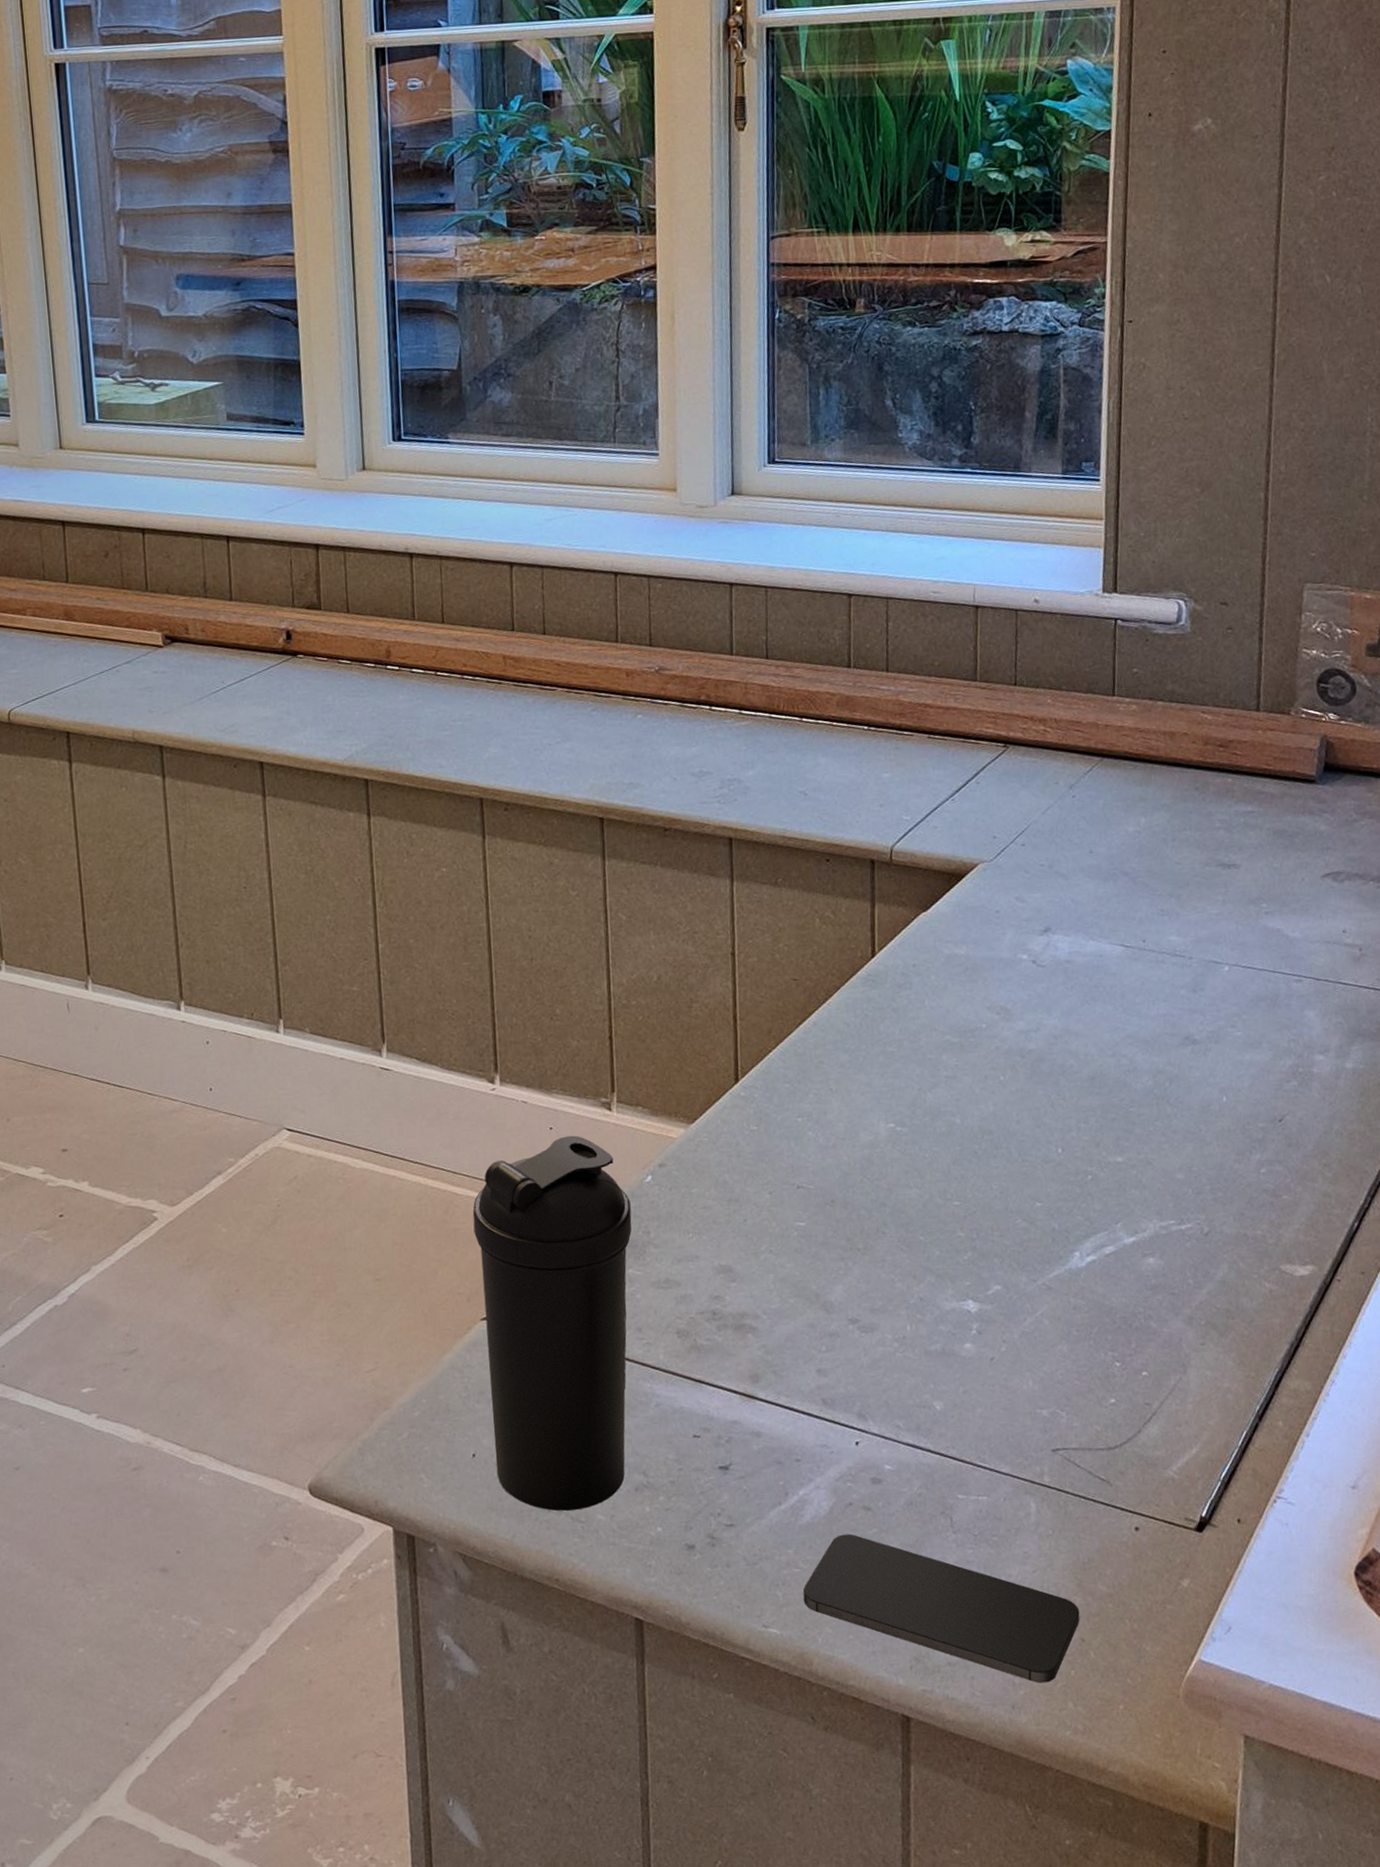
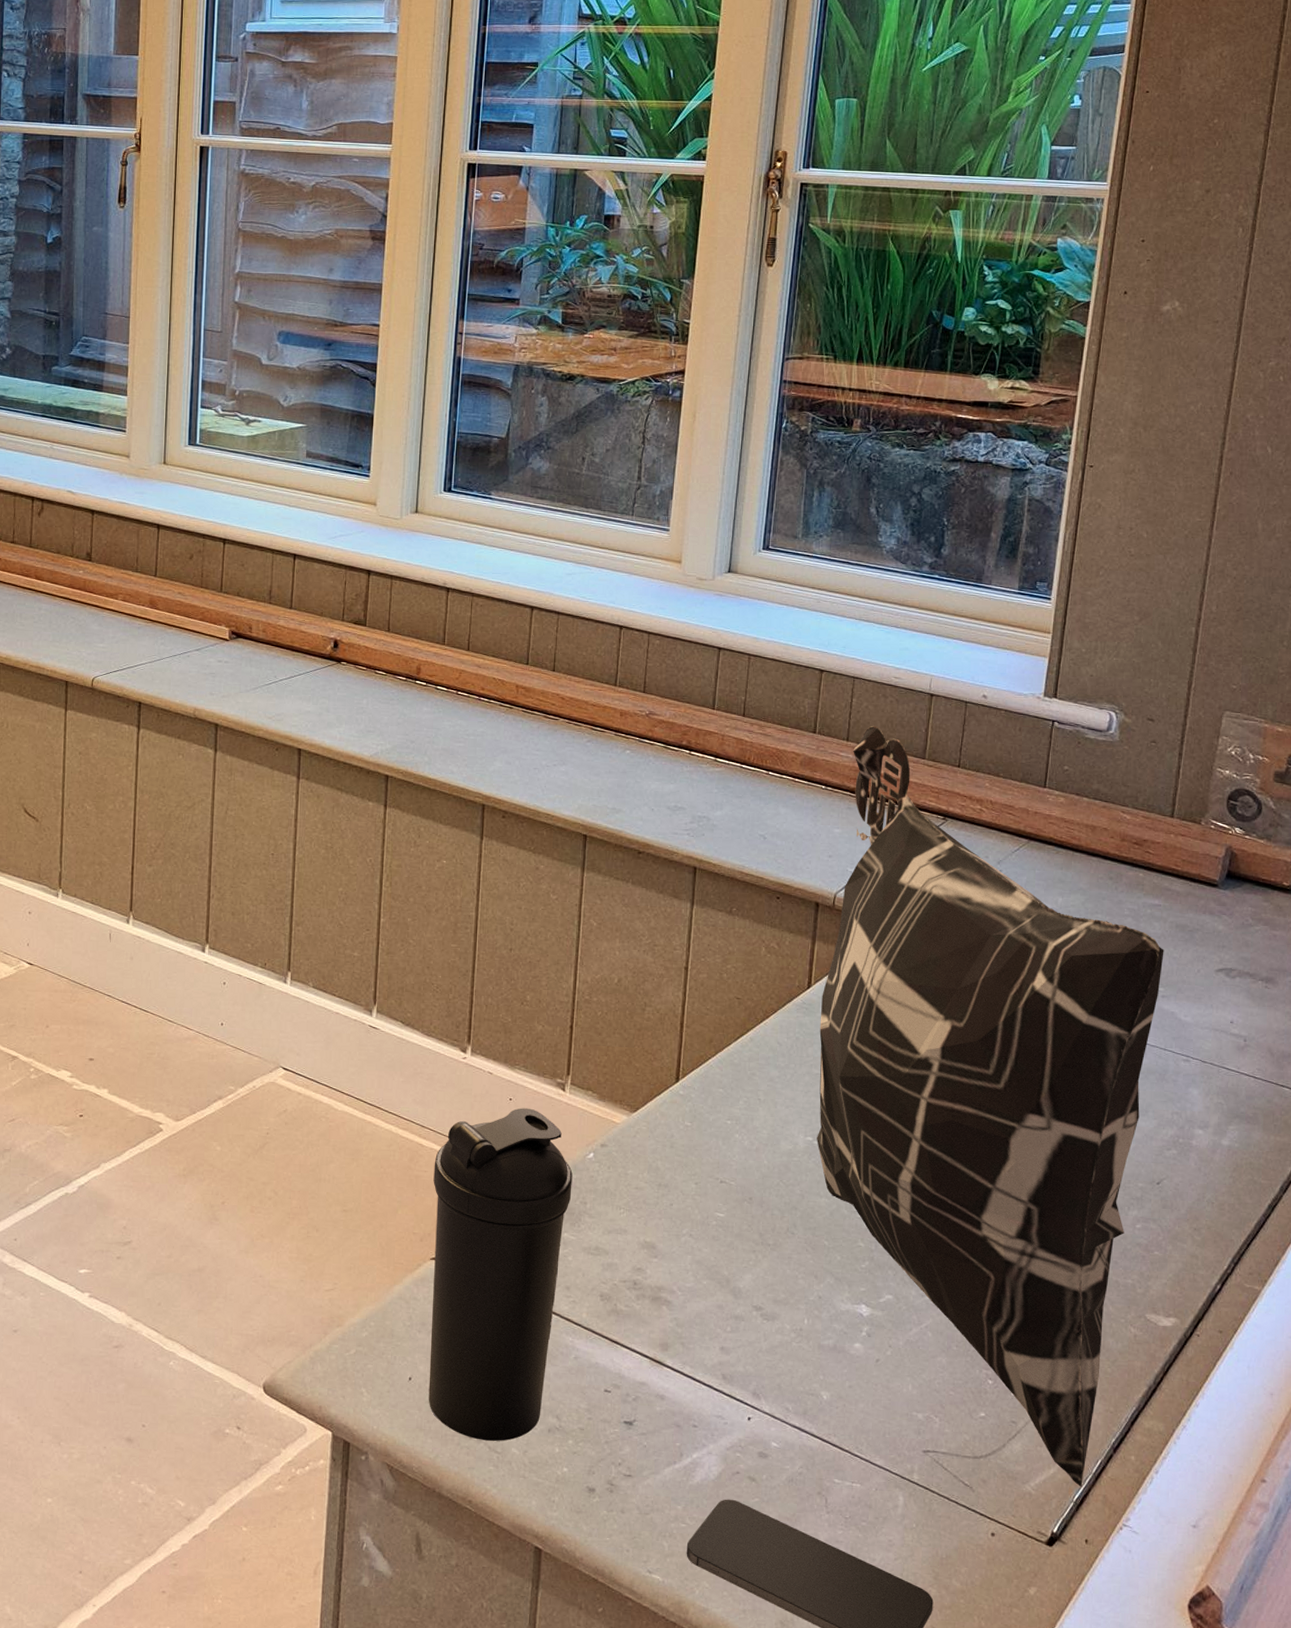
decorative pillow: none [888,650,1264,1464] -> present [817,725,1164,1487]

